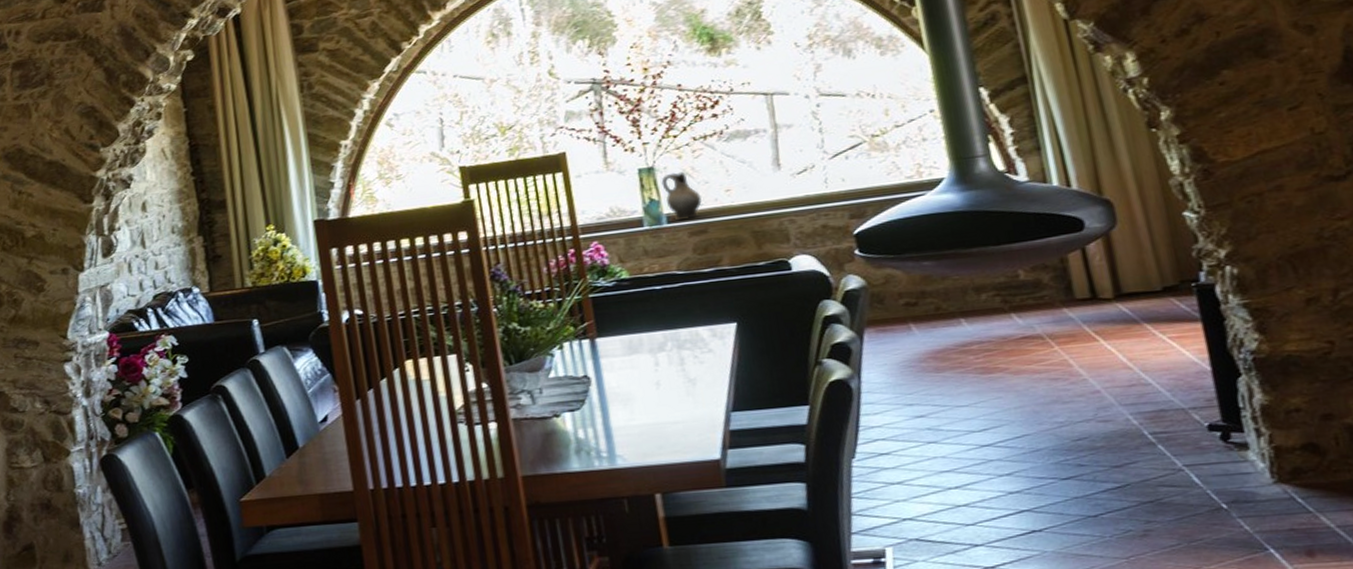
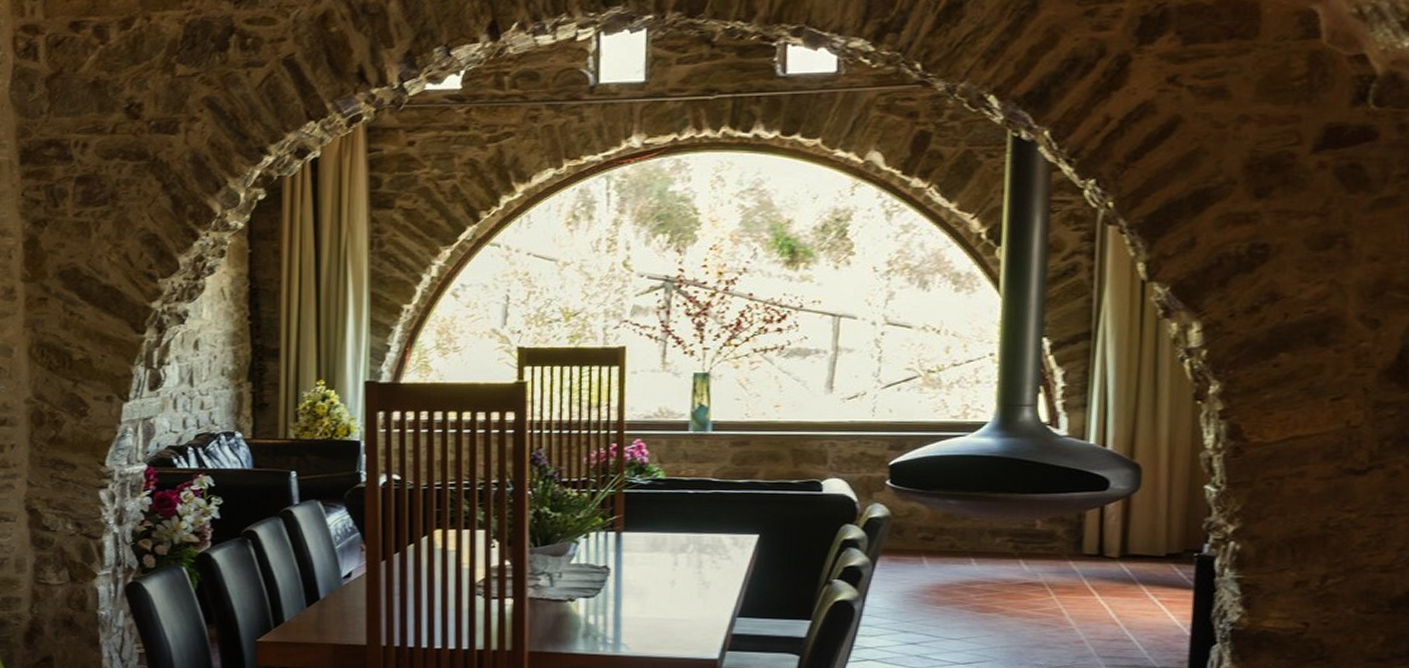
ceramic jug: present [661,171,703,221] -> none [714,381,751,429]

